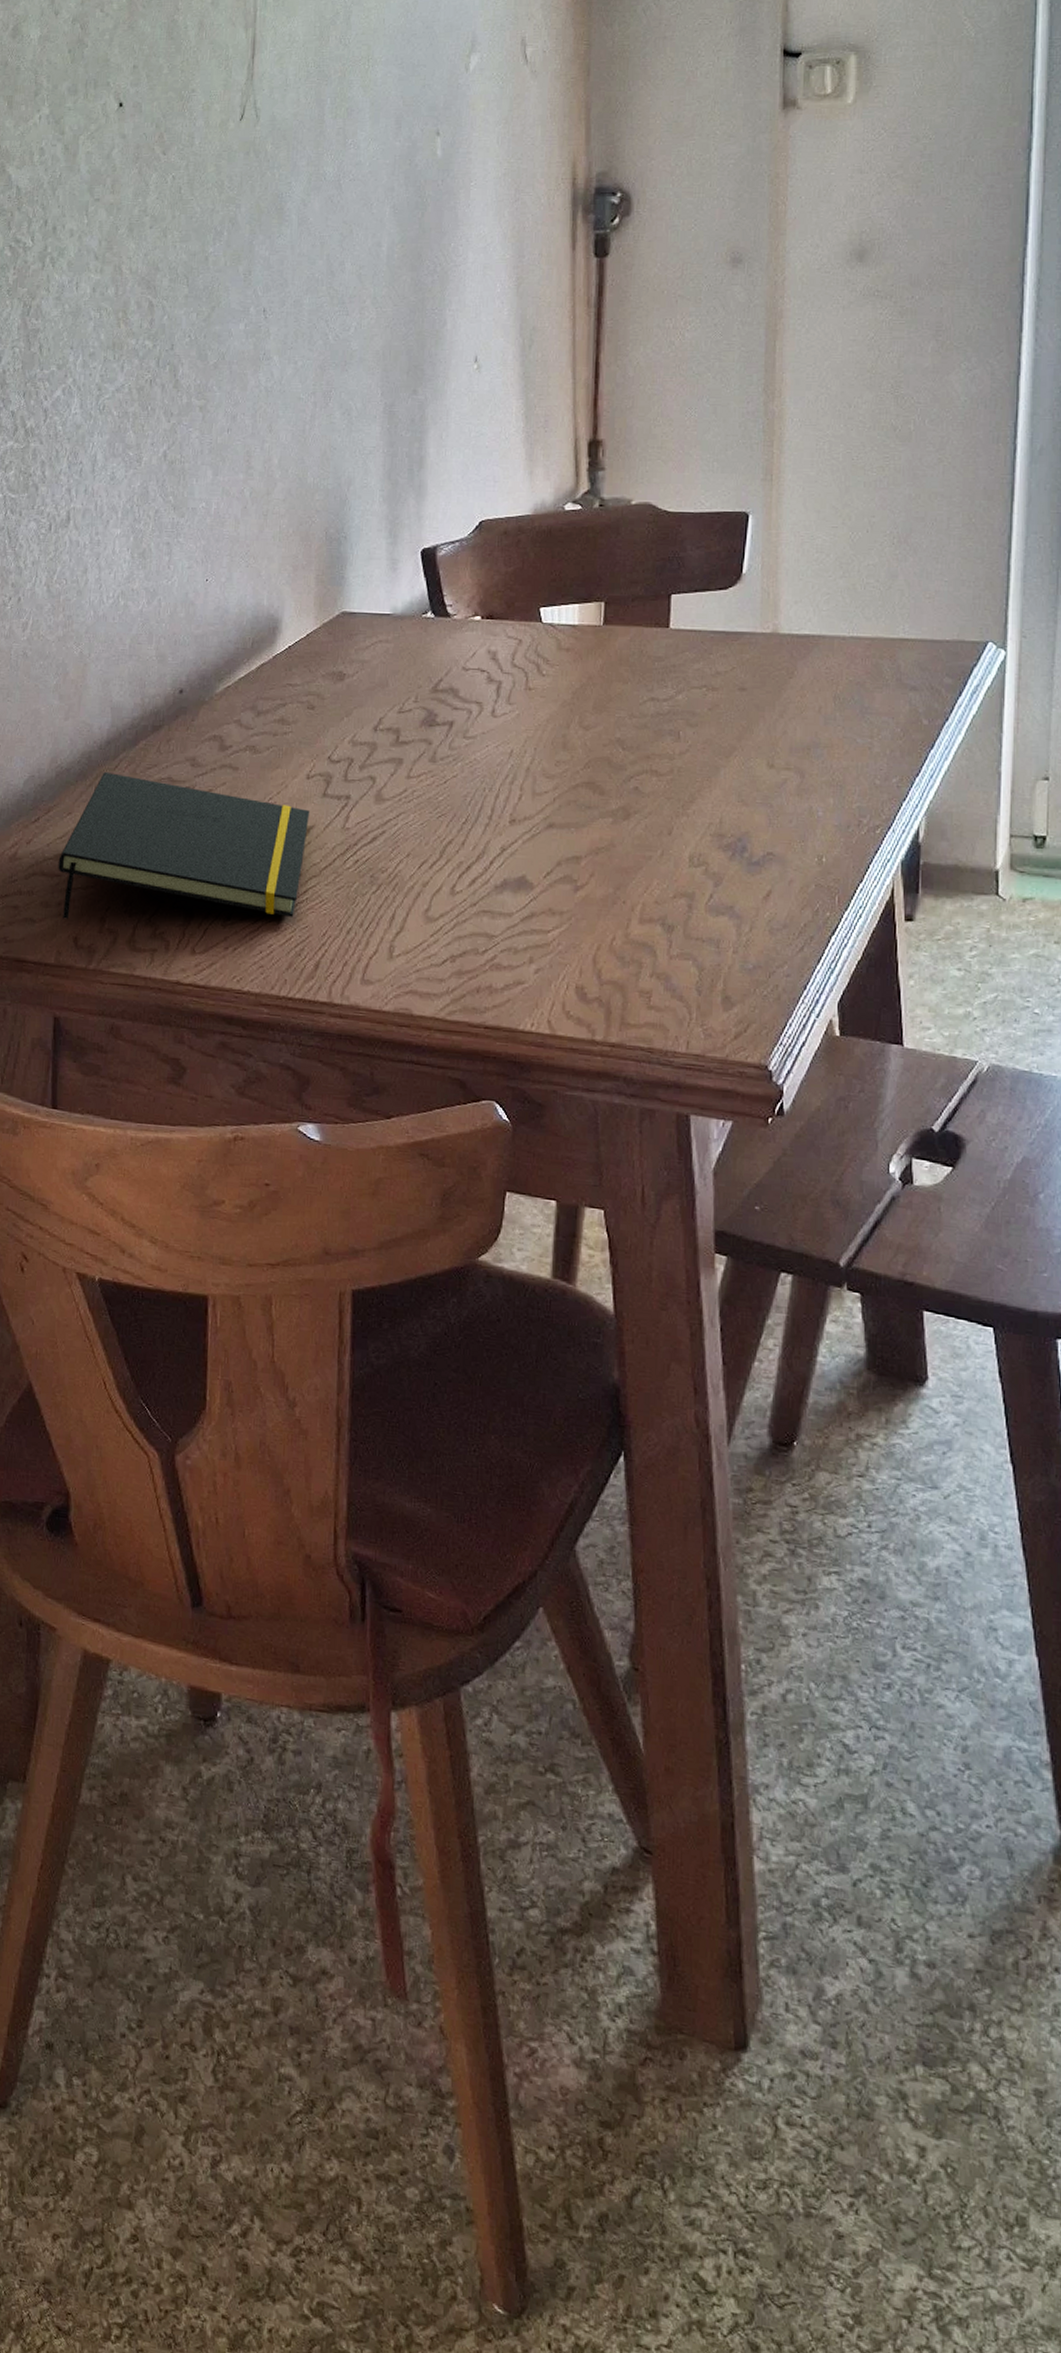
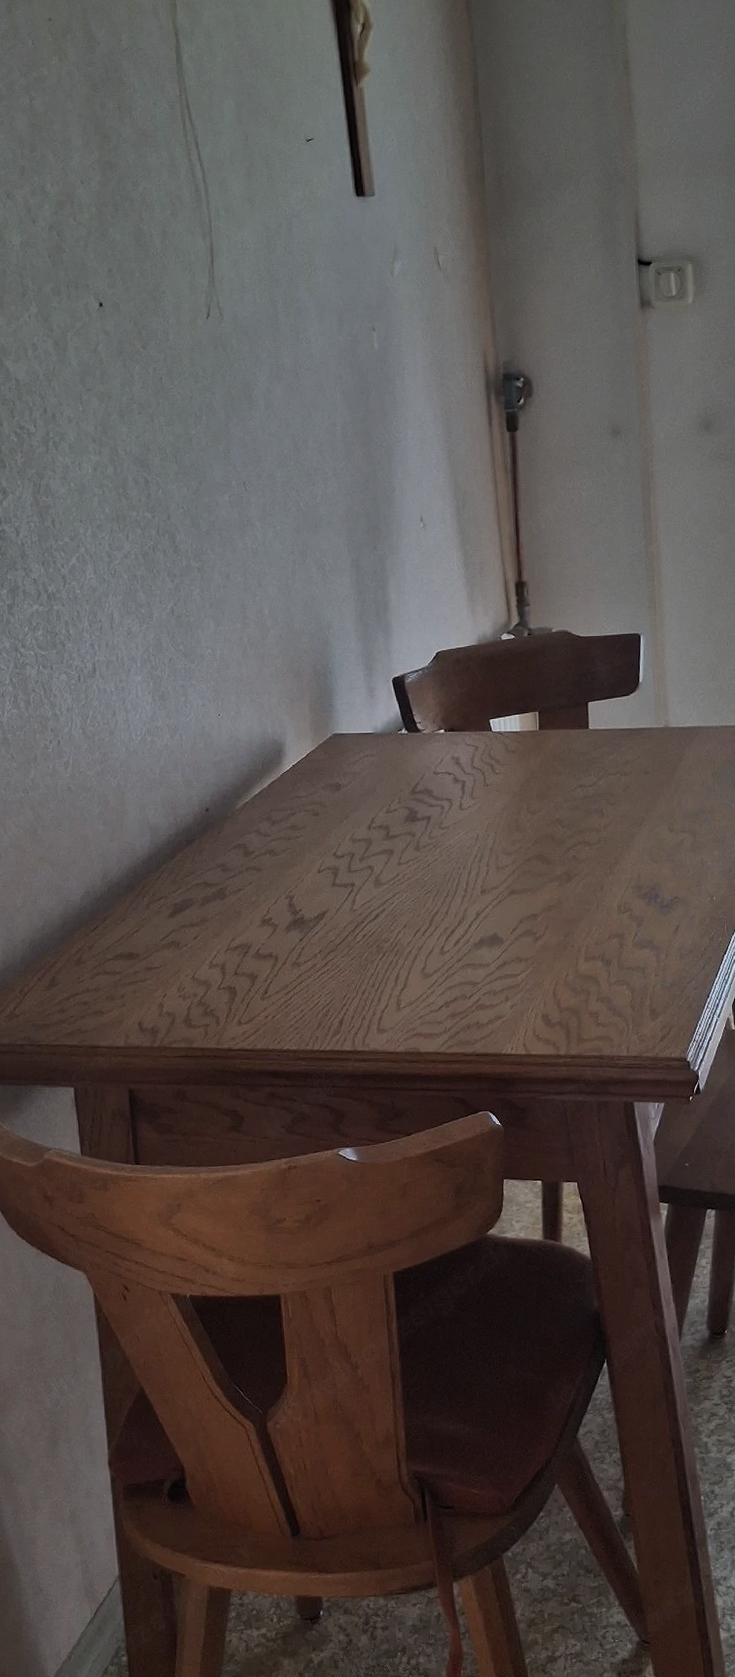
notepad: present [58,771,311,919] -> none [118,882,324,1008]

